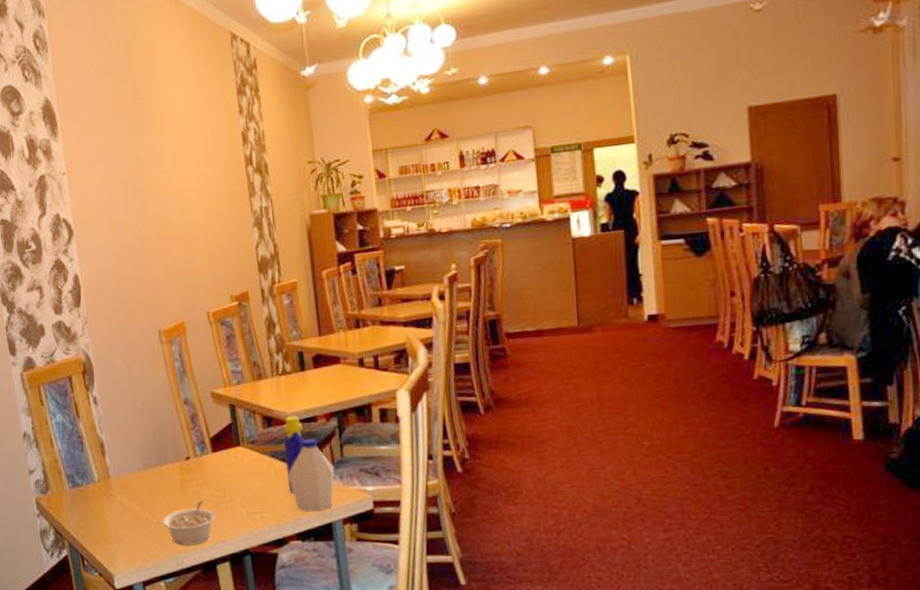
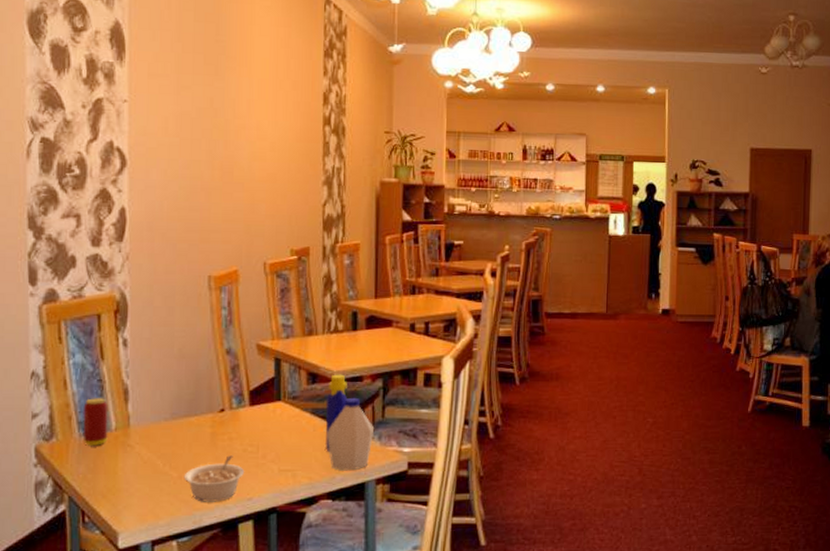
beverage can: none [69,453,93,497] -> present [83,398,109,446]

